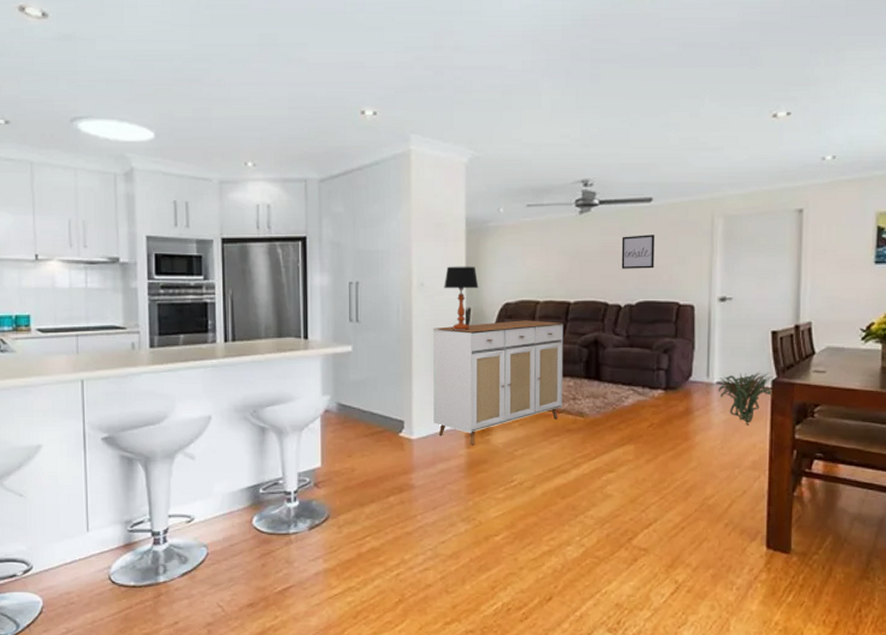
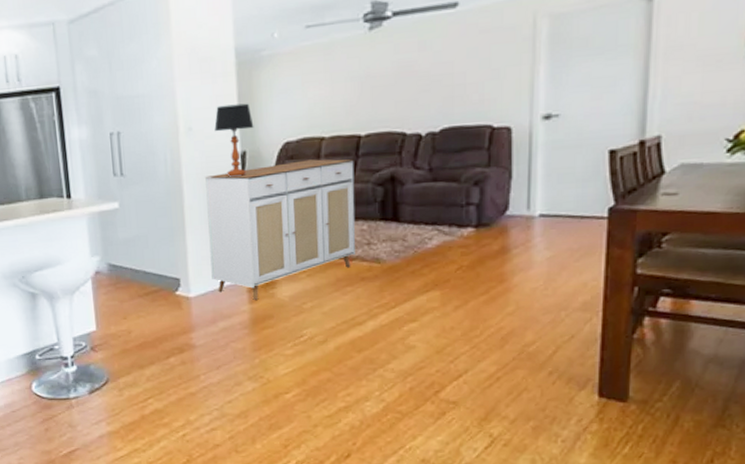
wall art: present [621,235,655,269] -> none [421,47,462,91]
decorative plant: present [718,372,773,426] -> none [541,199,611,262]

